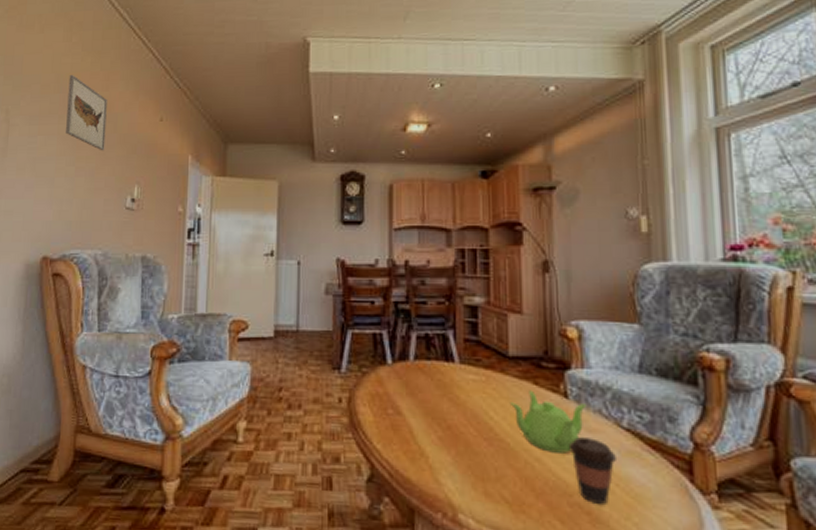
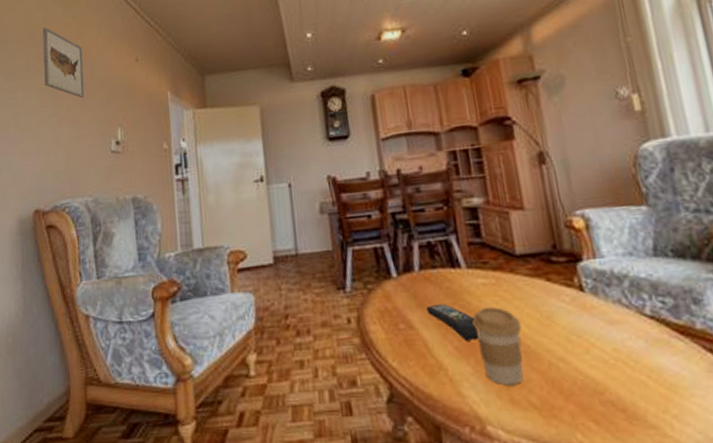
remote control: none [415,394,462,432] -> present [425,303,479,341]
coffee cup: none [459,402,505,479] -> present [472,306,524,386]
teapot: present [509,390,586,454] -> none [523,287,605,350]
coffee cup: present [568,437,618,504] -> none [591,330,646,399]

